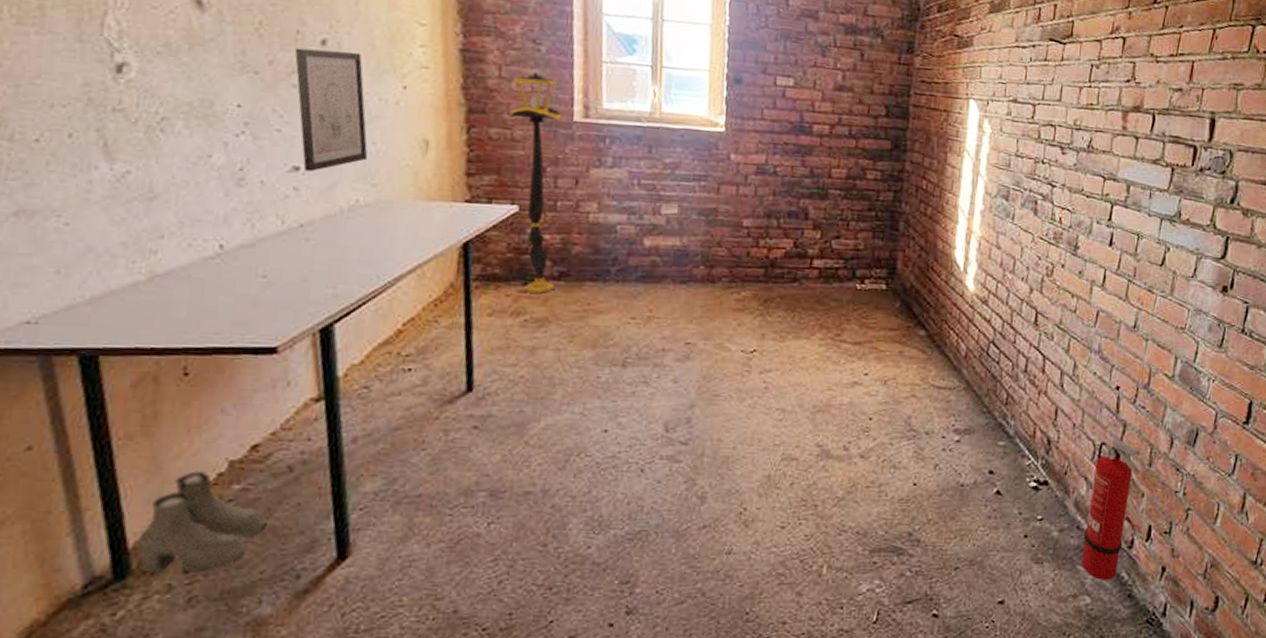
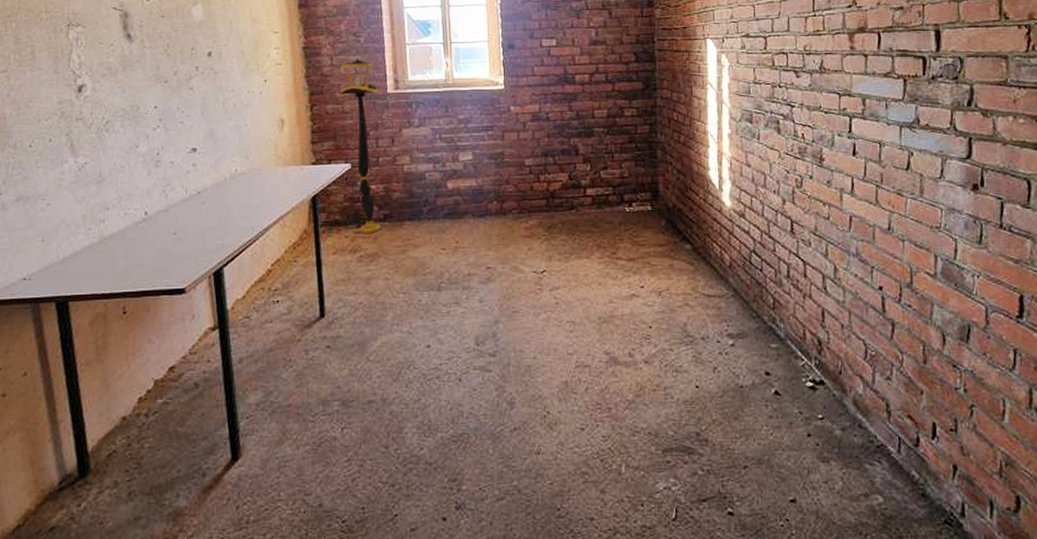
boots: present [135,471,267,574] -> none [93,389,181,473]
wall art: present [294,48,368,172] -> none [190,58,242,151]
fire extinguisher: present [1081,439,1140,580] -> none [867,338,916,479]

